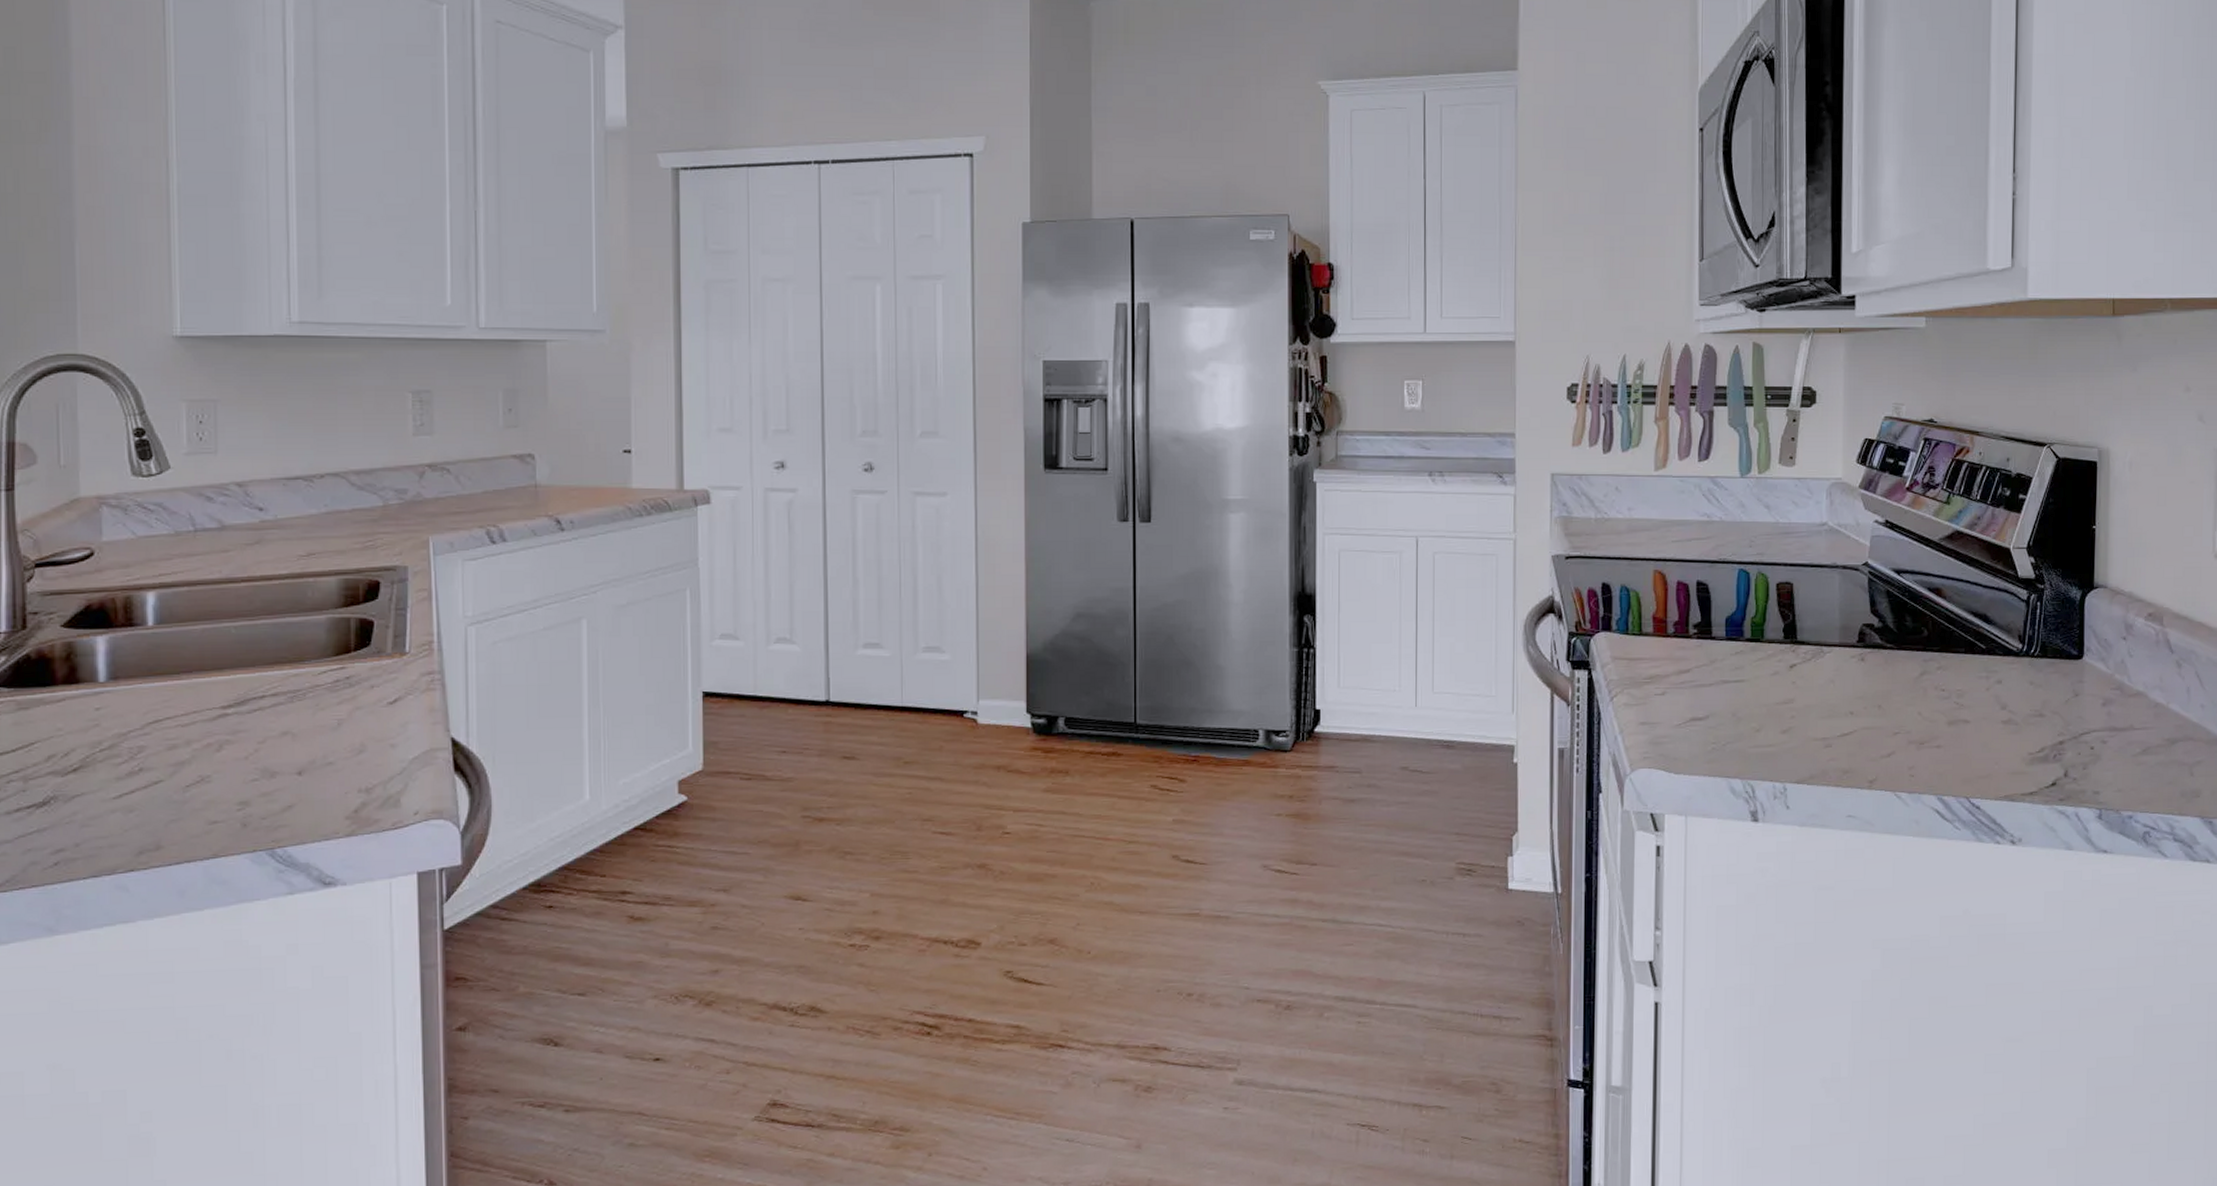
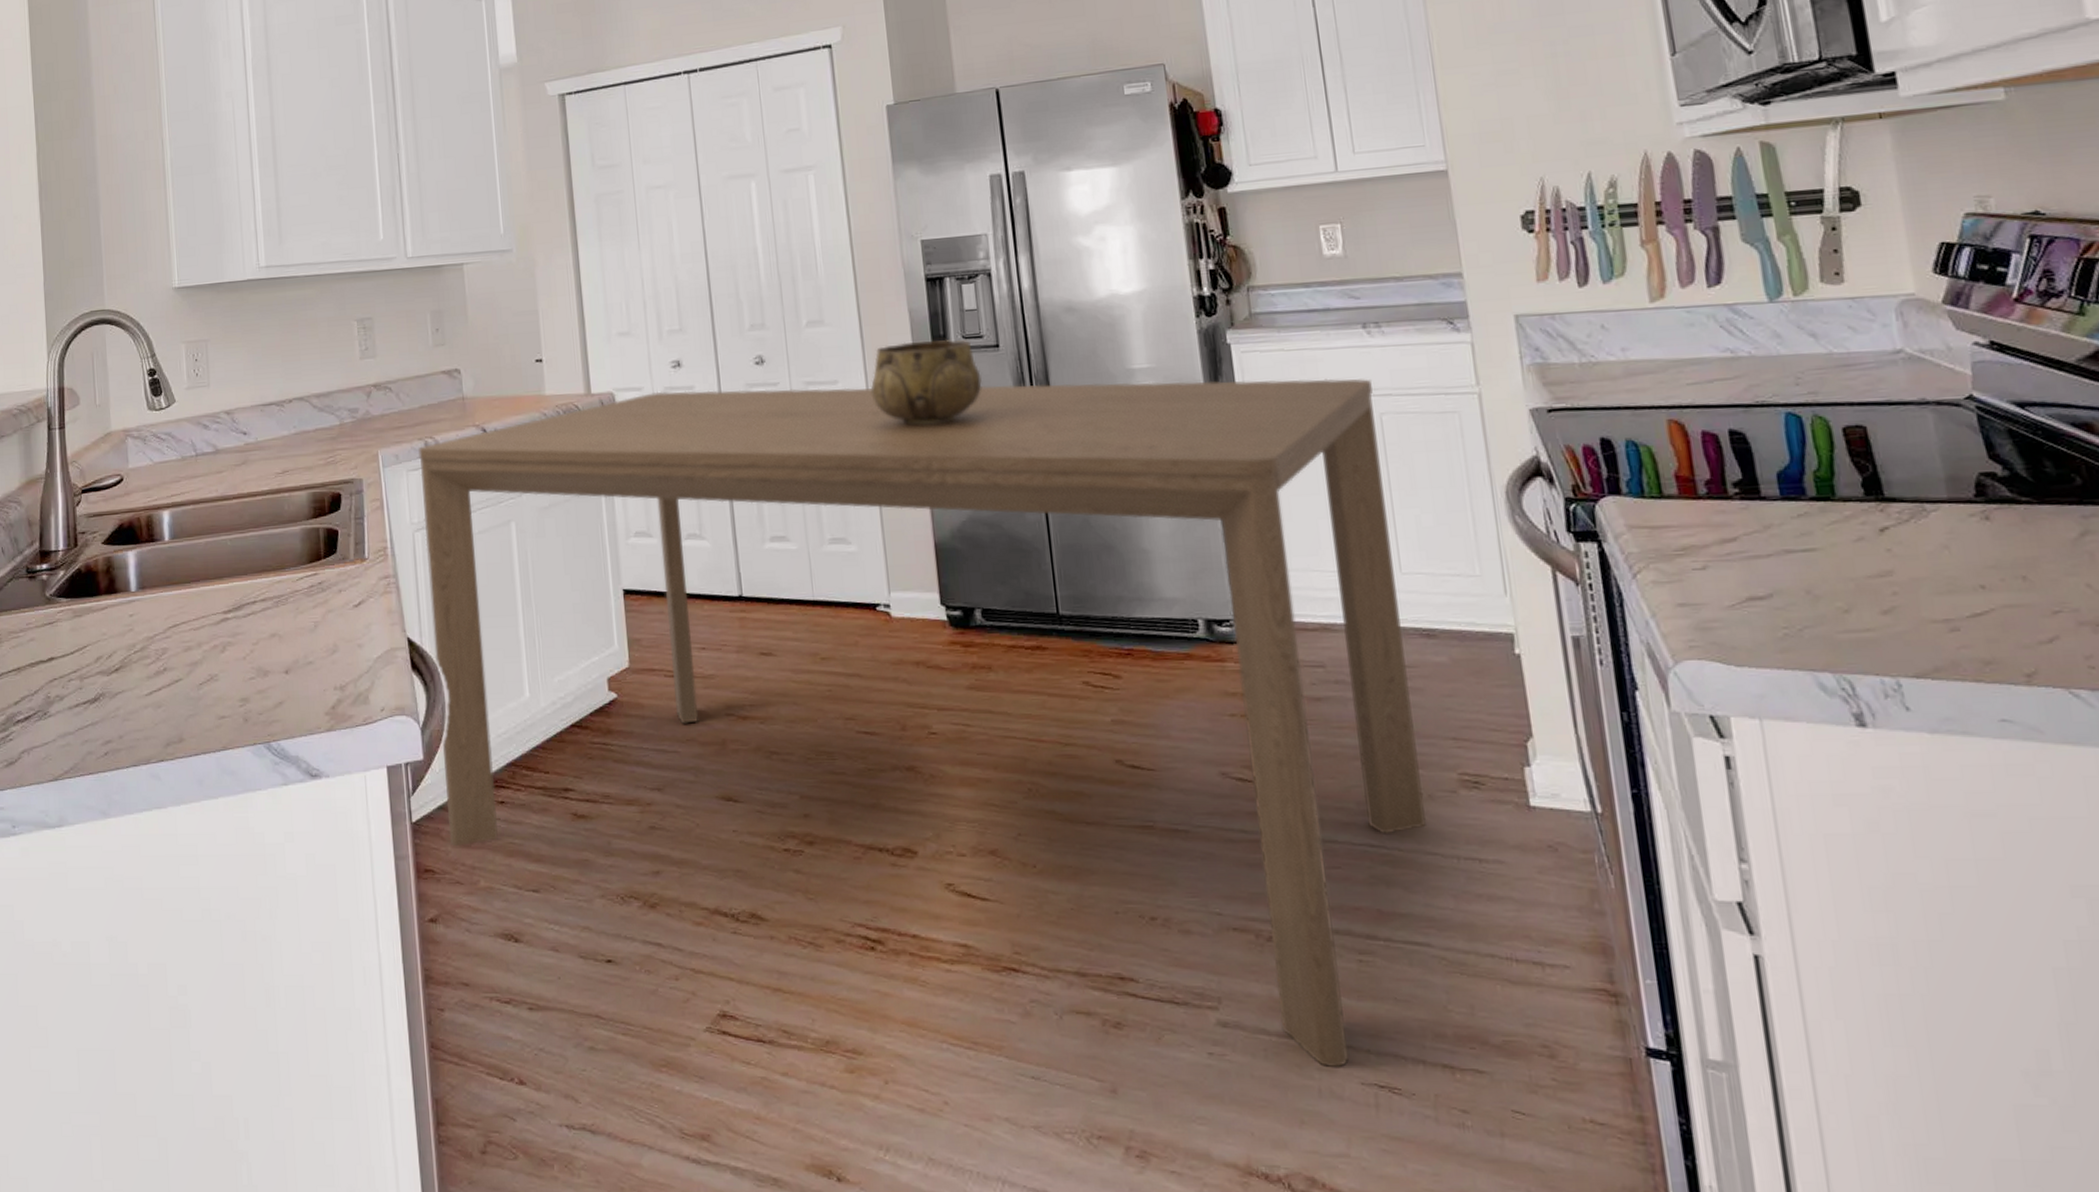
dining table: none [478,492,1430,1113] -> present [418,378,1426,1068]
decorative bowl: none [978,459,1087,541] -> present [870,339,982,425]

